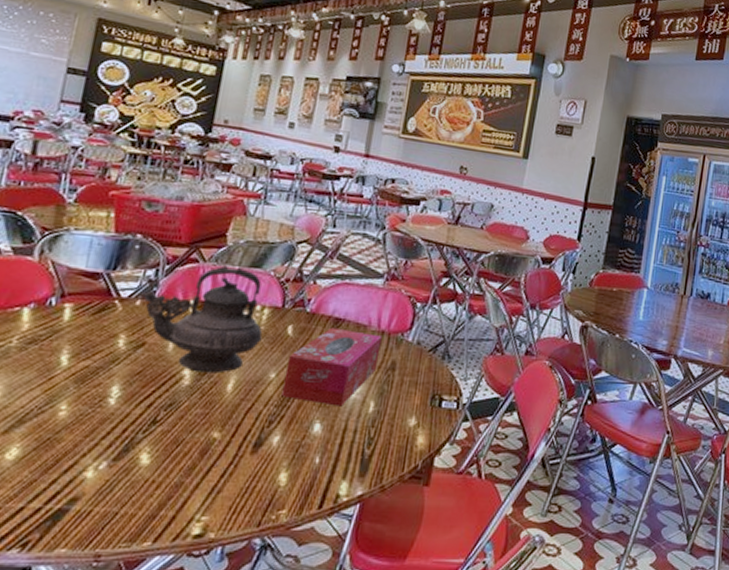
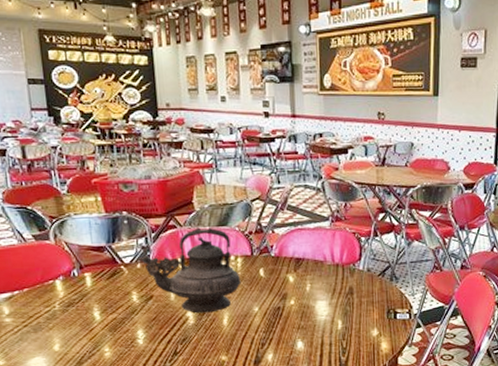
tissue box: present [281,327,382,407] -> none [265,266,338,327]

